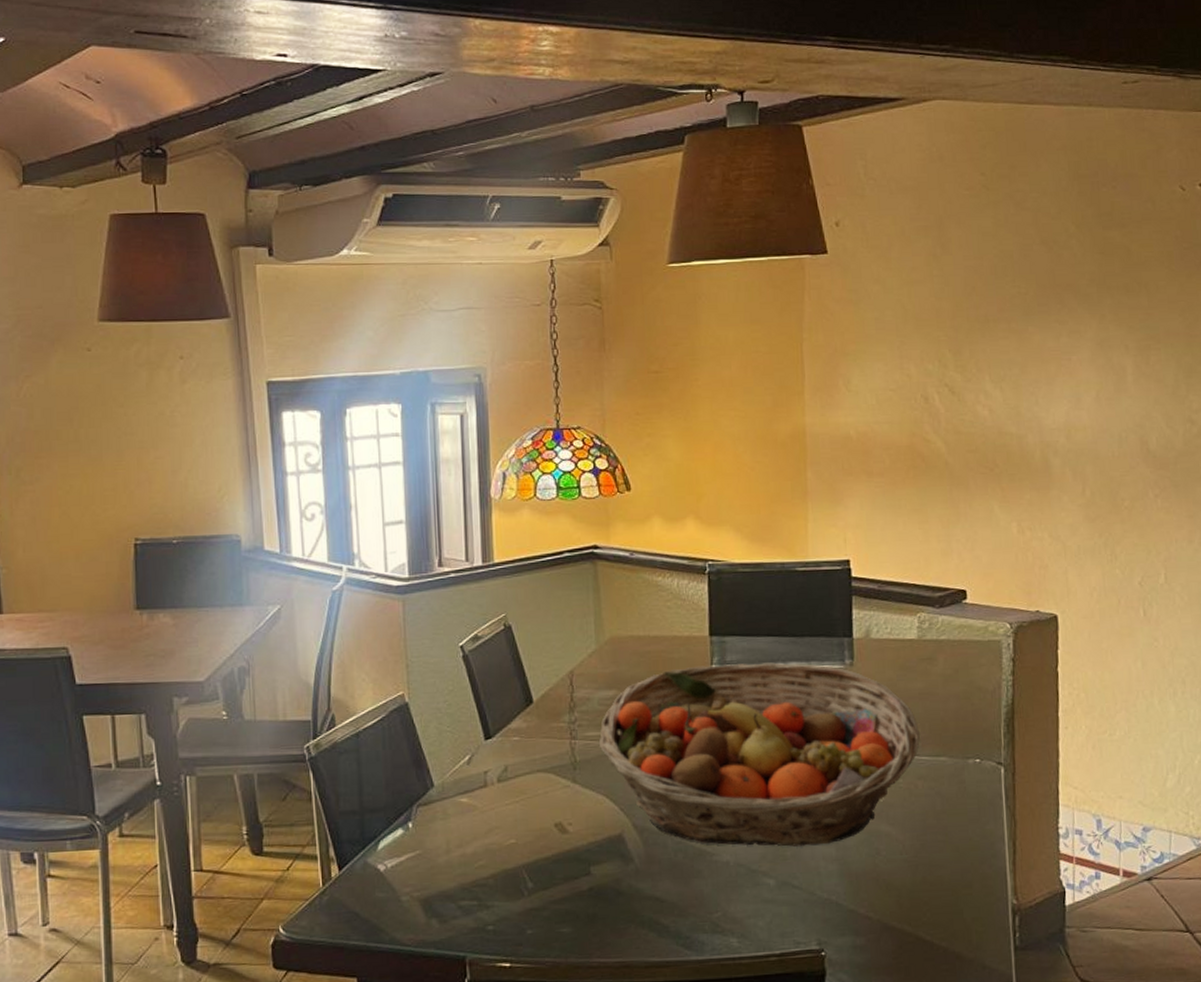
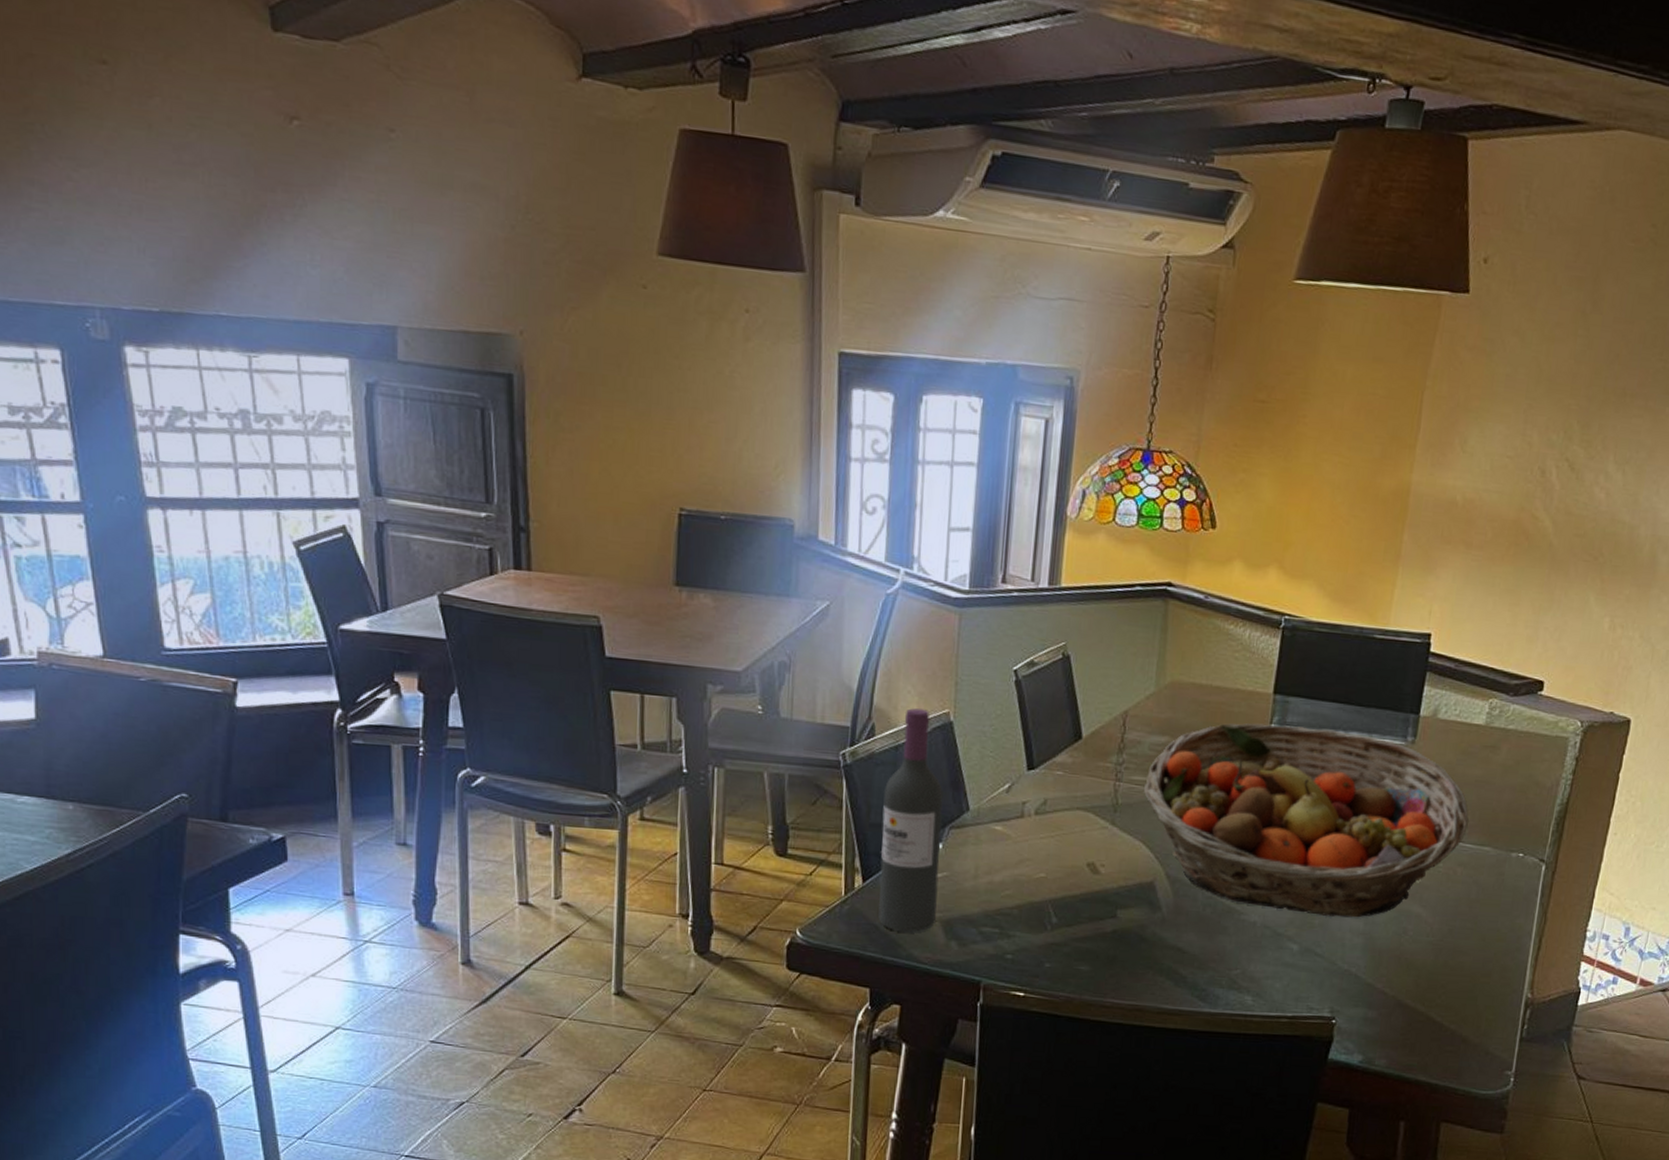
wine bottle: none [350,694,414,916] -> present [878,708,943,932]

